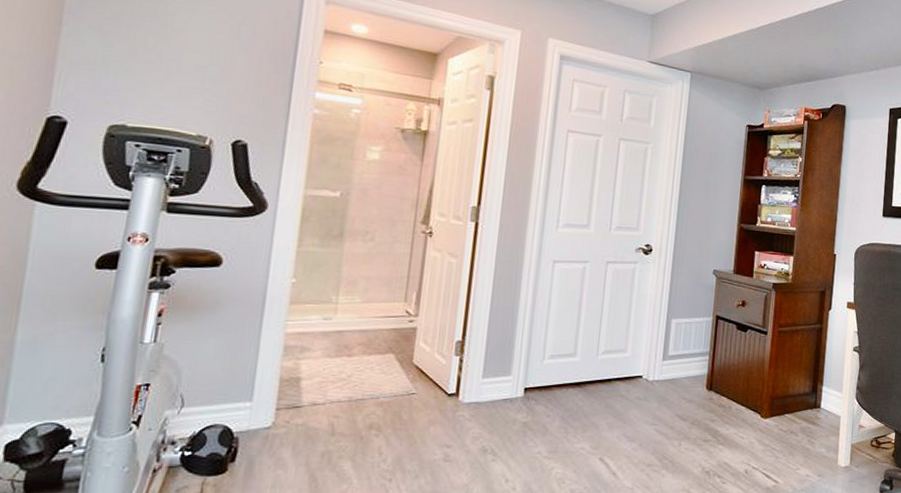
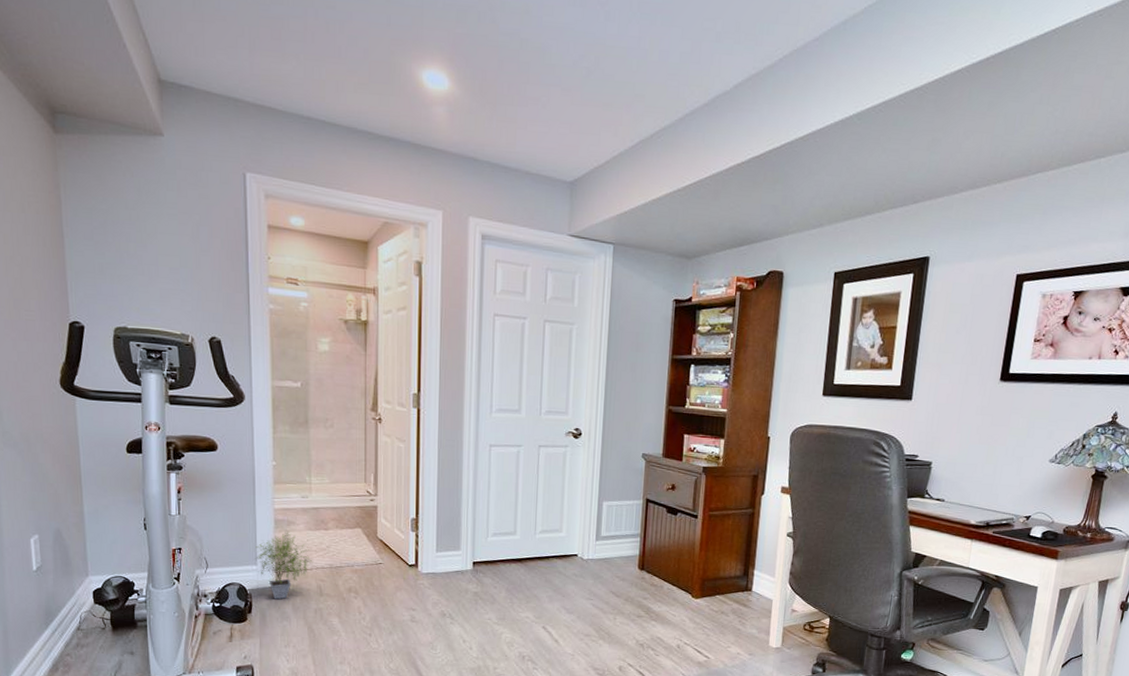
potted plant: none [250,360,327,443] -> present [254,532,313,600]

